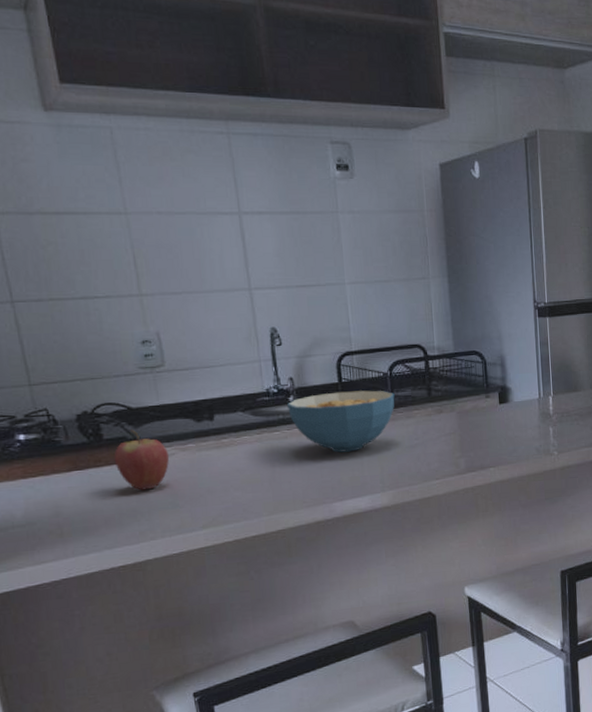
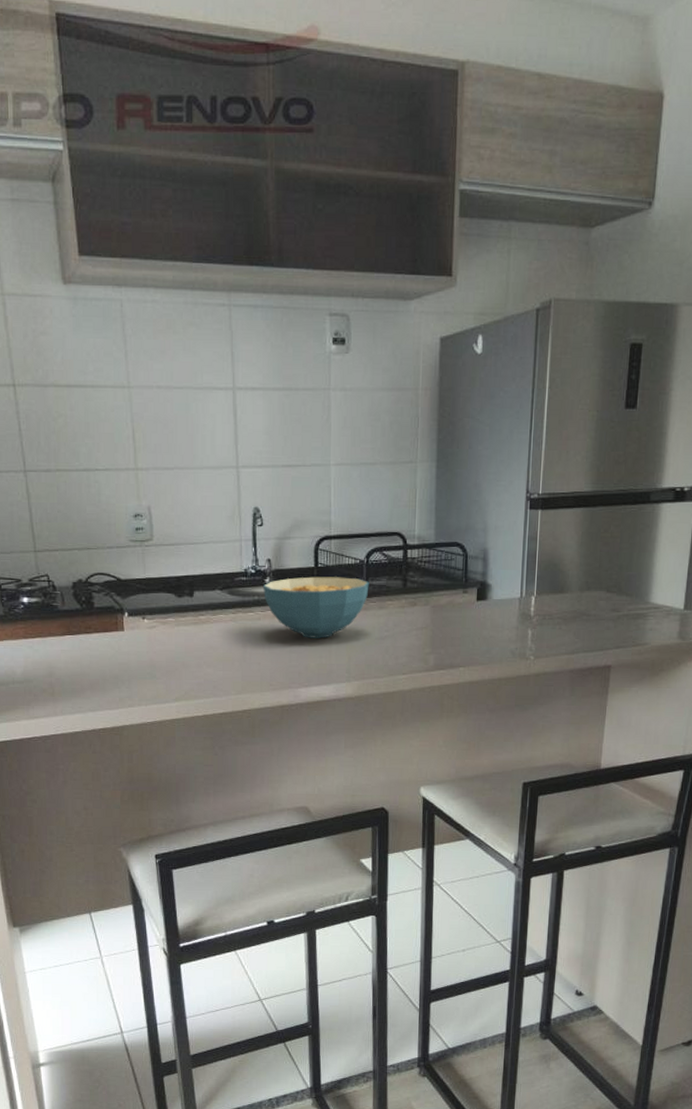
fruit: present [114,429,170,490] -> none [102,600,151,659]

